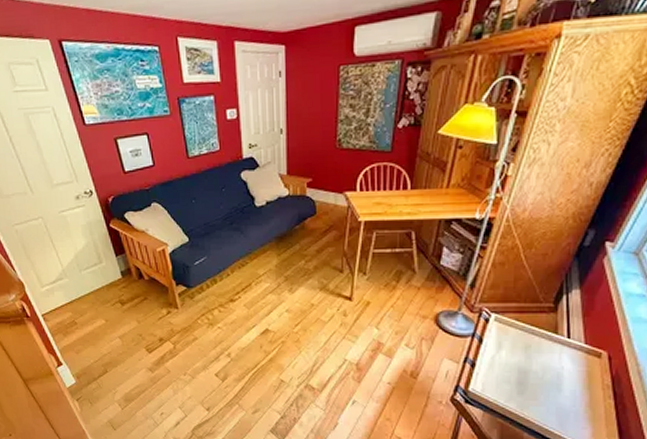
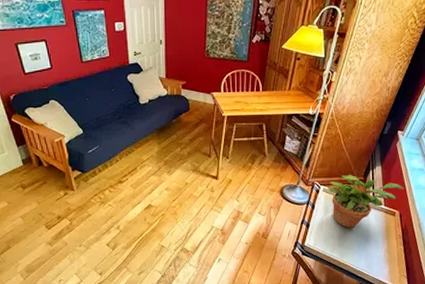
potted plant: none [501,299,615,371] -> present [328,174,404,228]

